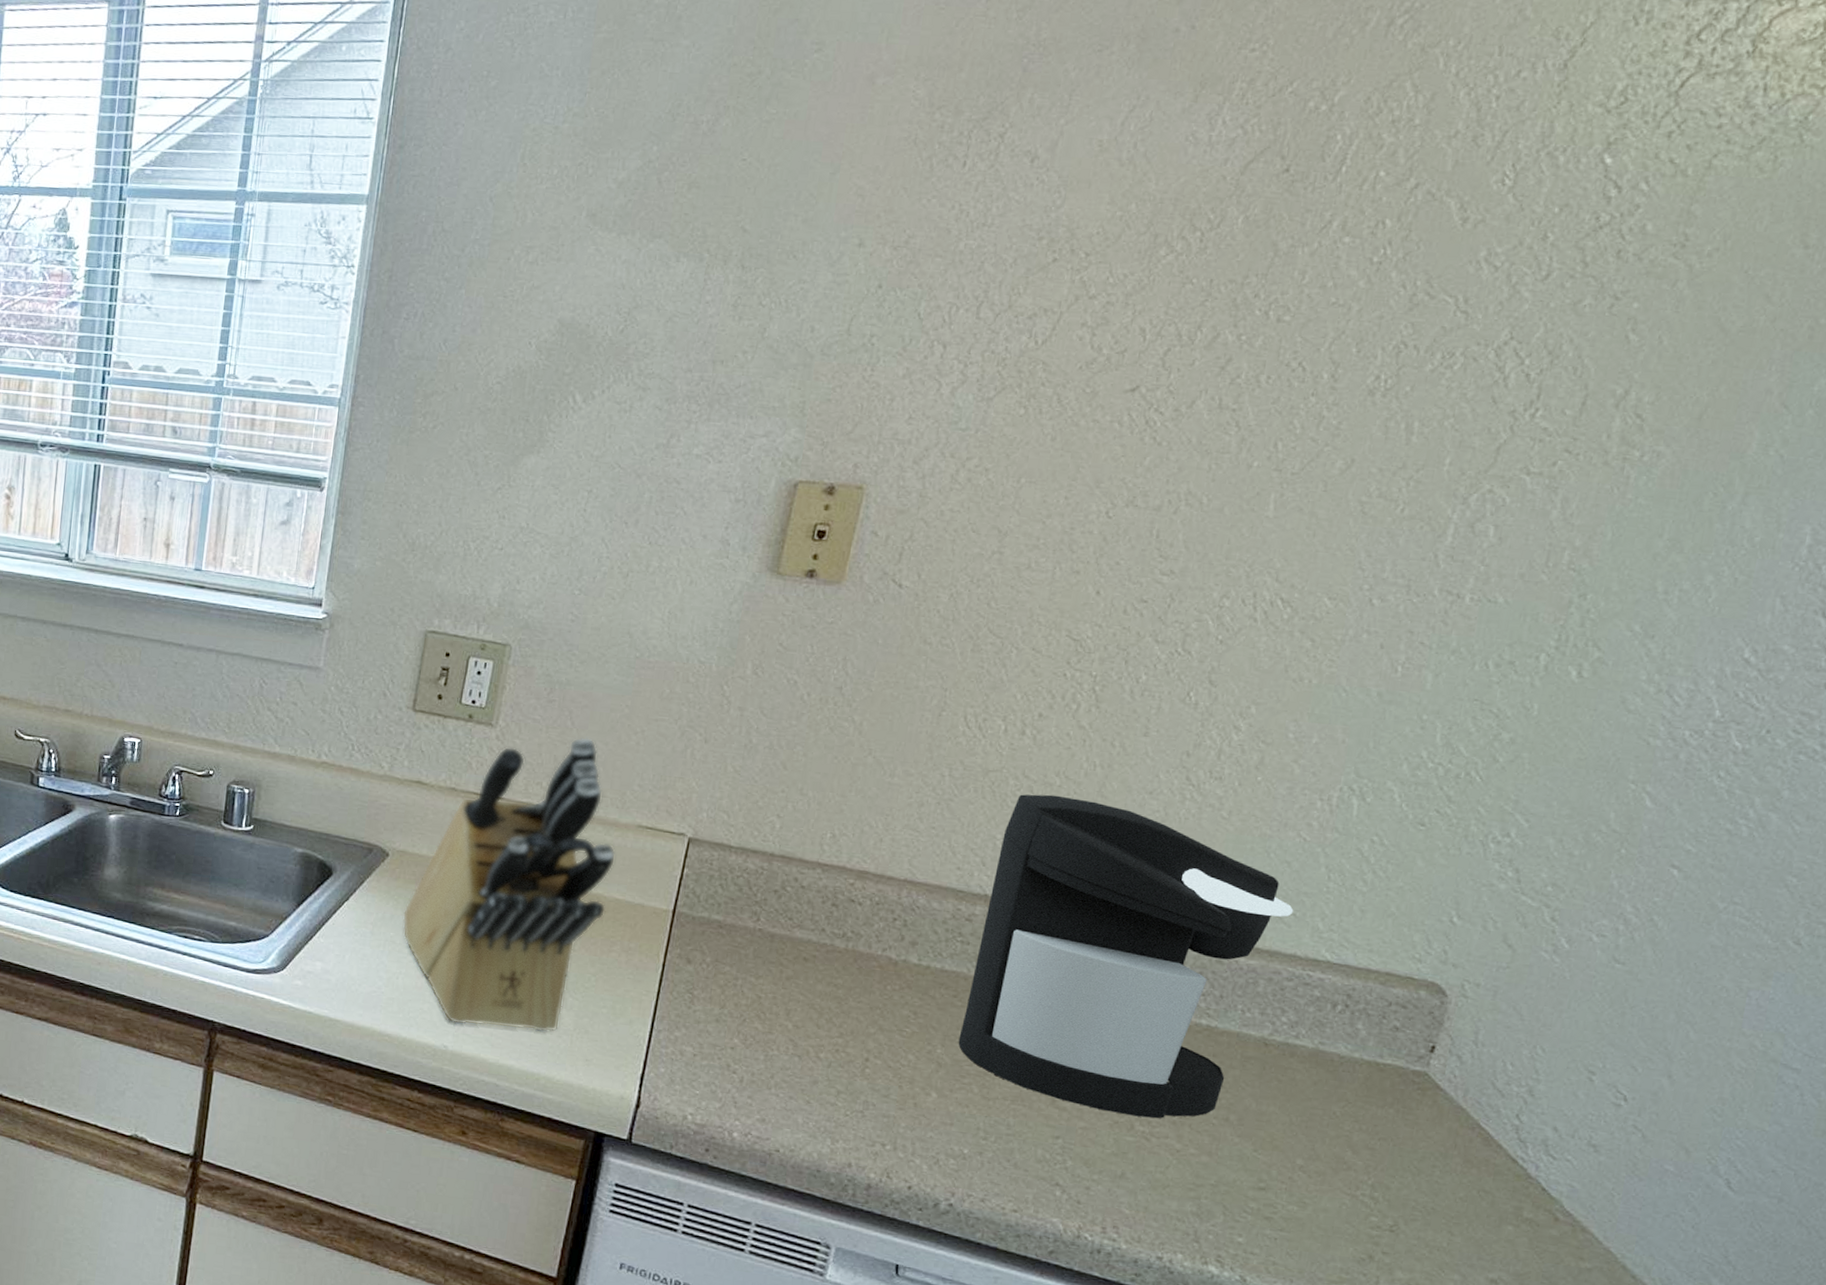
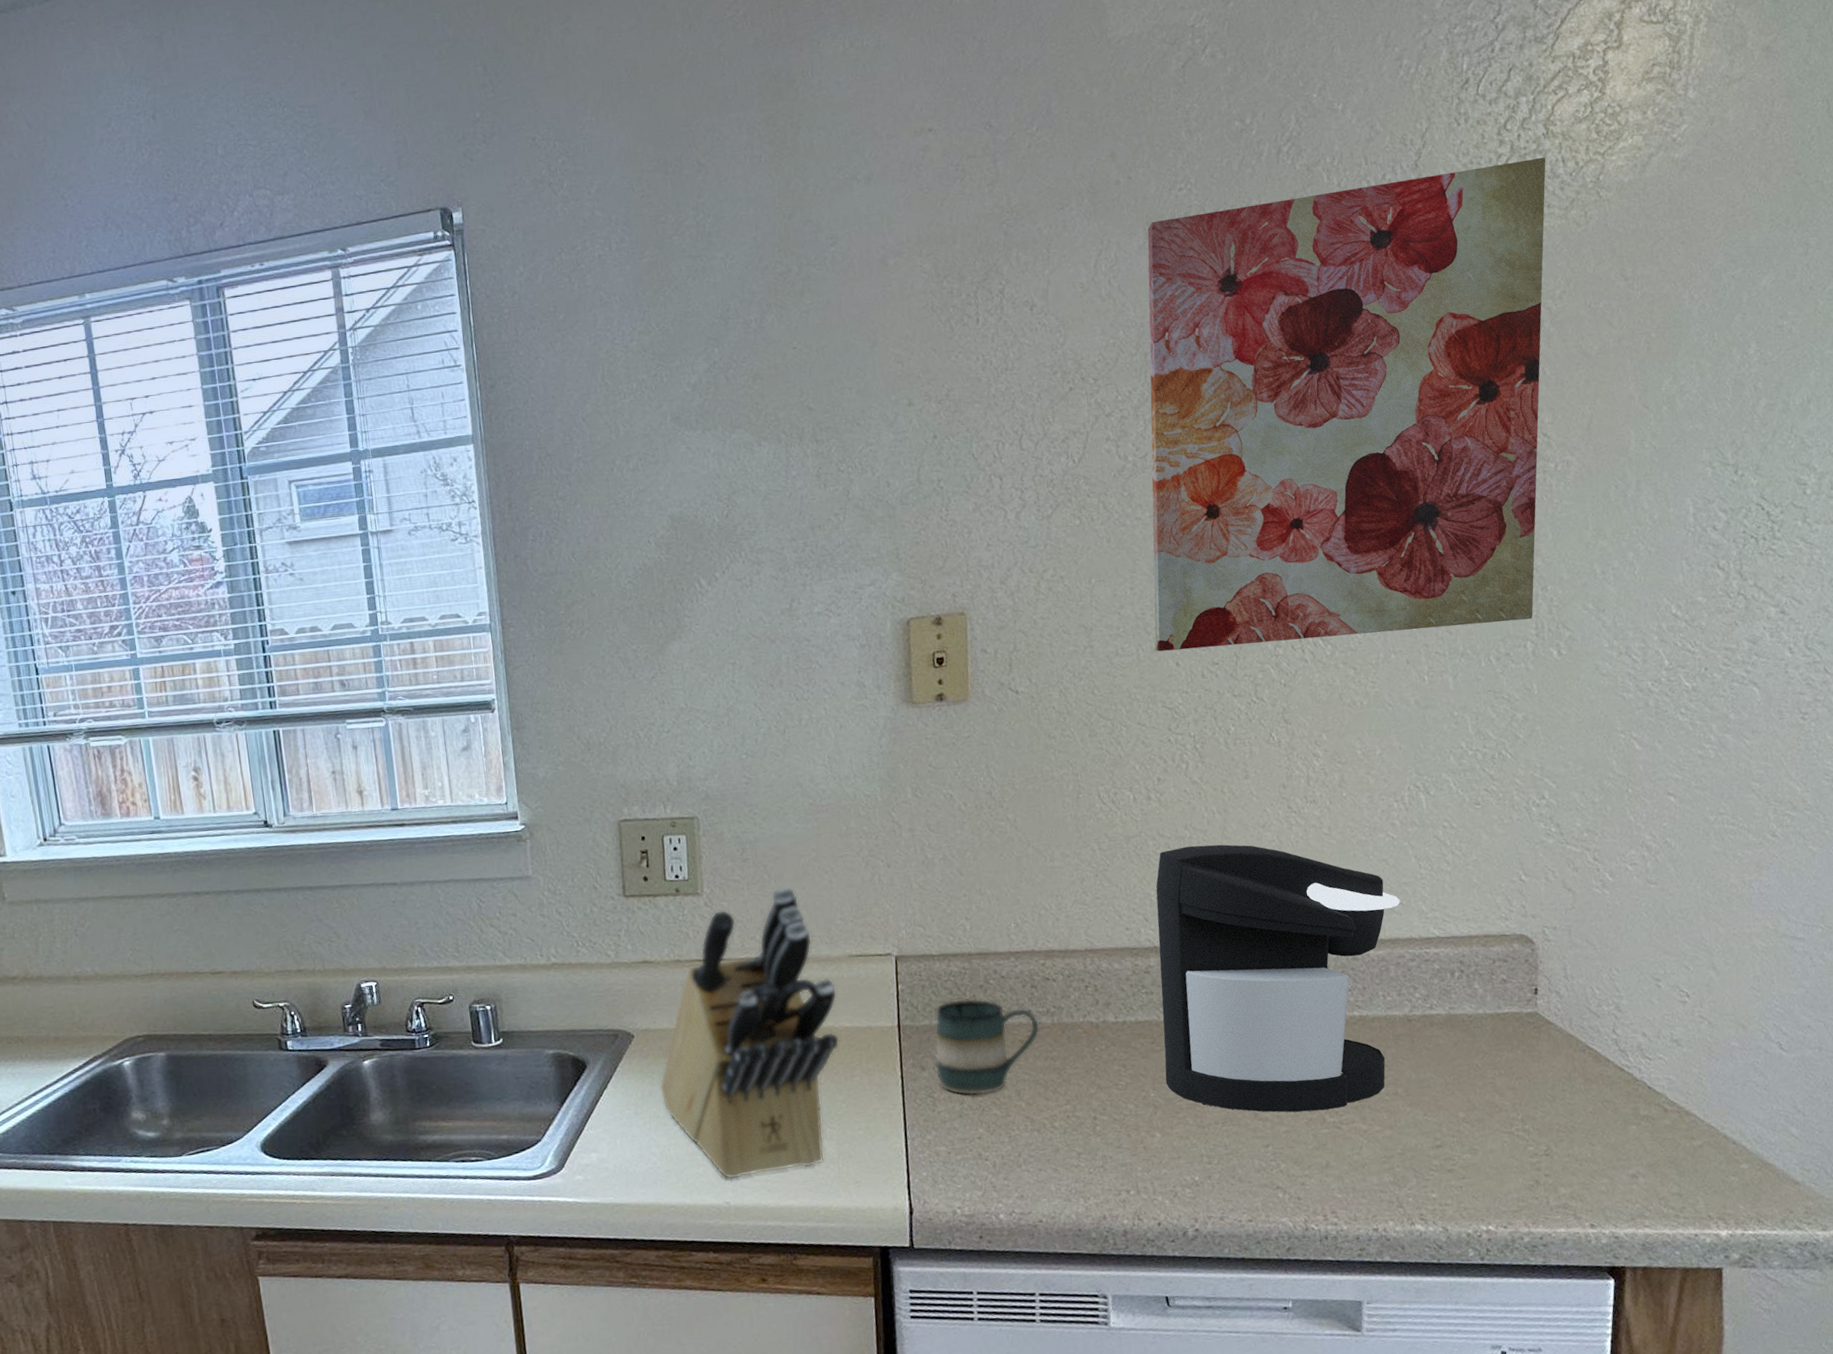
mug: none [702,898,831,1006] -> present [934,998,1040,1096]
wall art: none [1075,80,1742,628] -> present [1147,157,1546,652]

